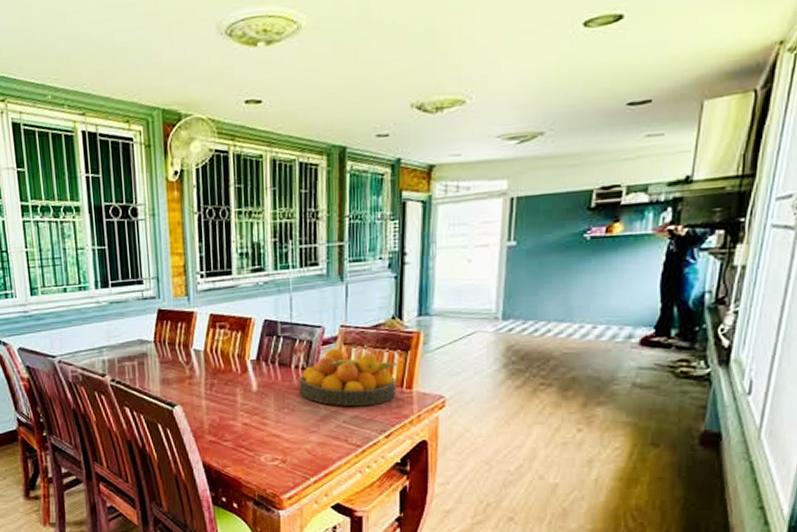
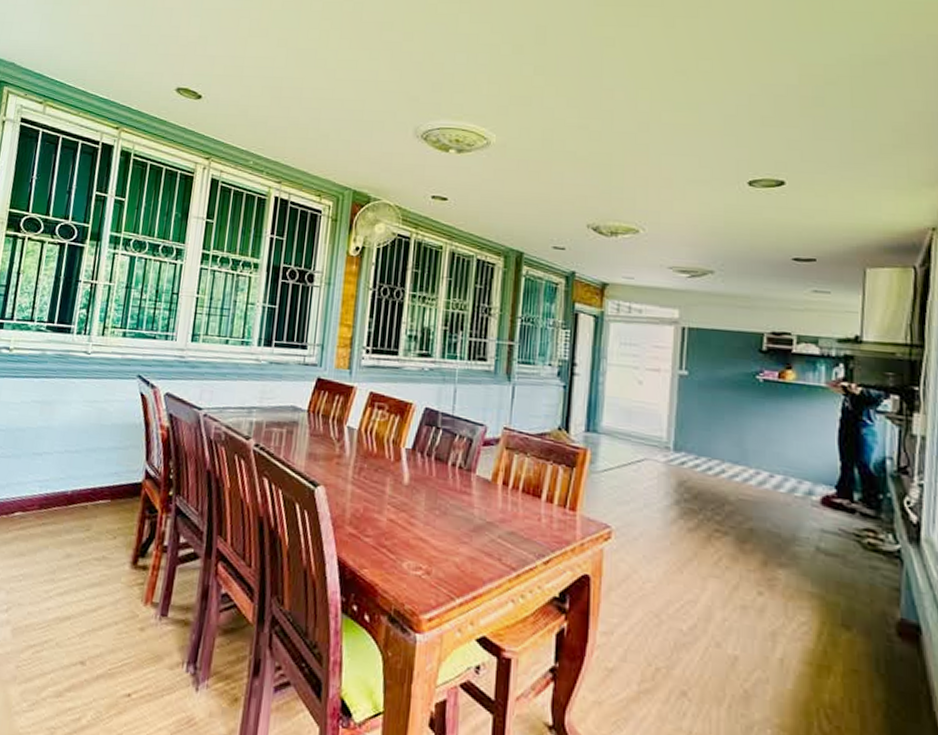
fruit bowl: present [298,348,398,407] -> none [453,450,562,523]

